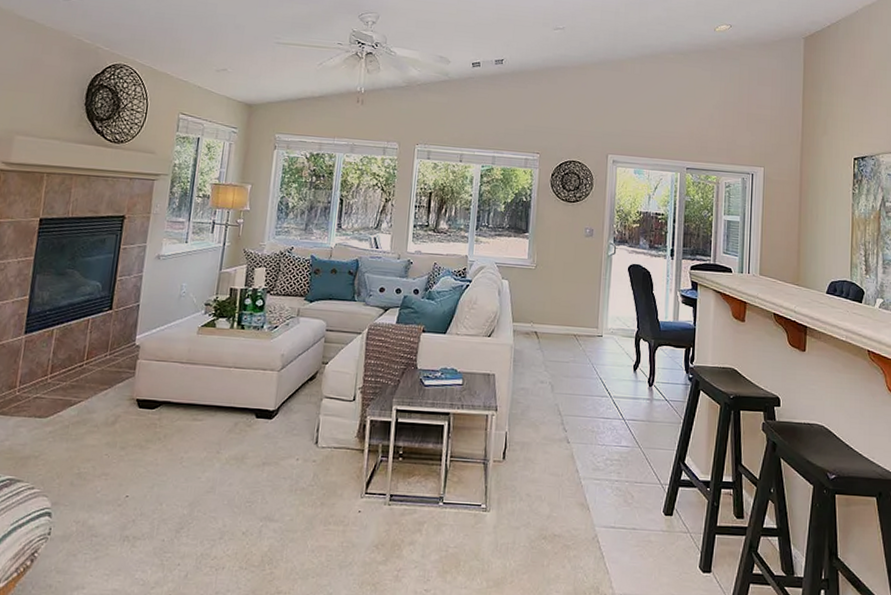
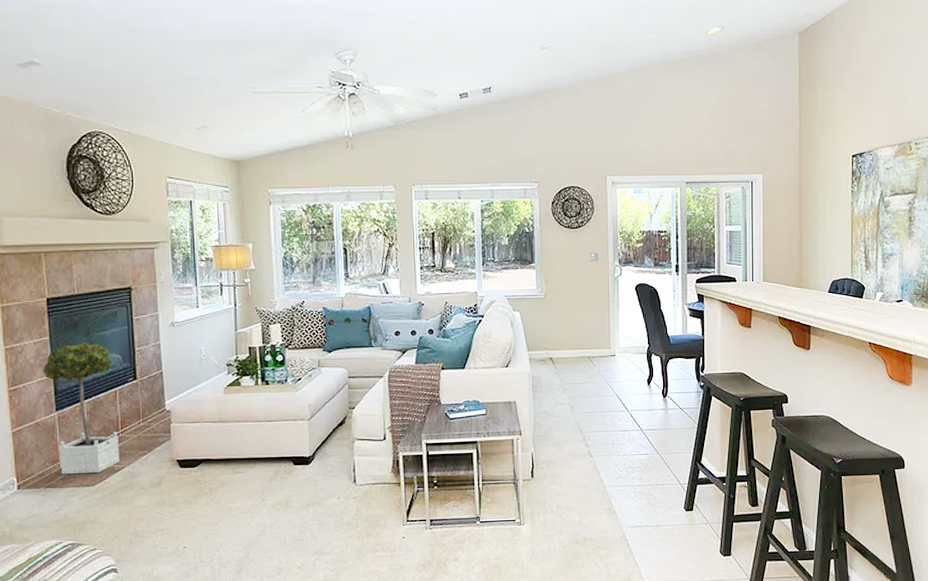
potted tree: none [16,265,92,404] -> present [42,341,119,475]

